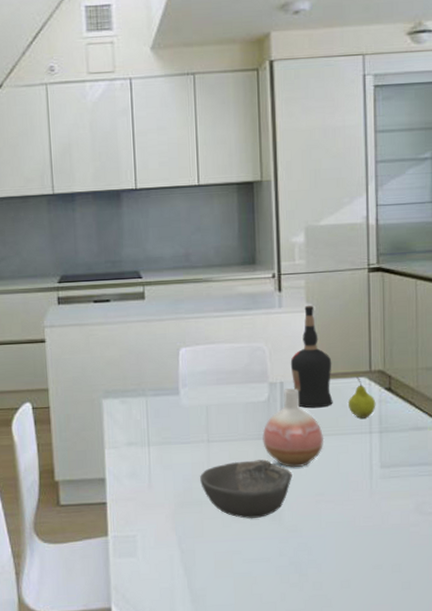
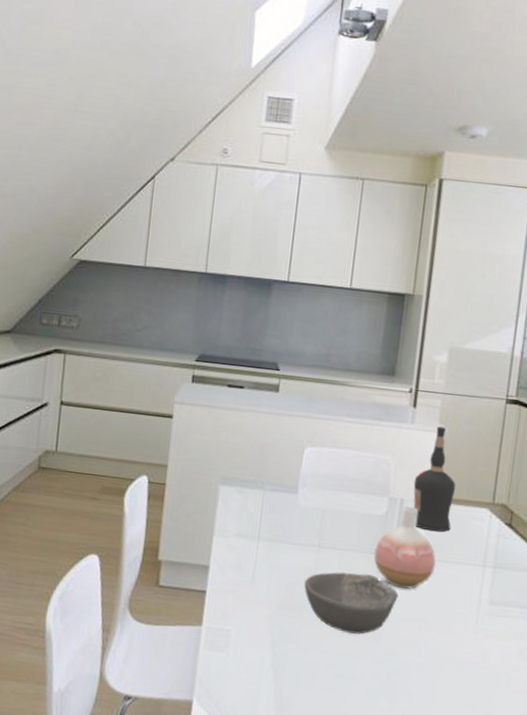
fruit: present [349,377,376,418] -> none [466,506,494,550]

